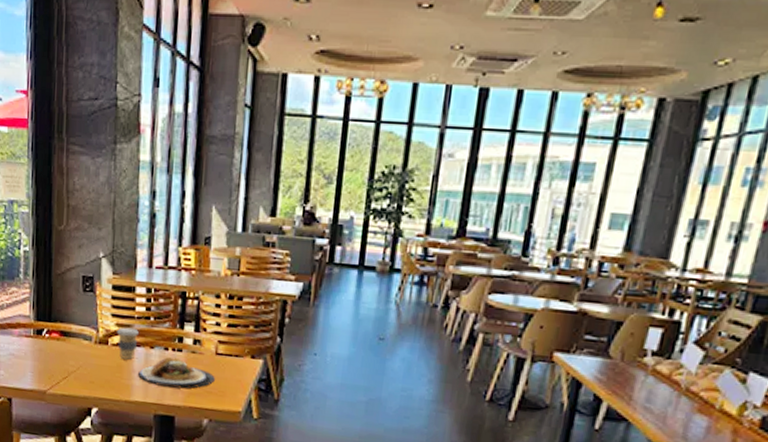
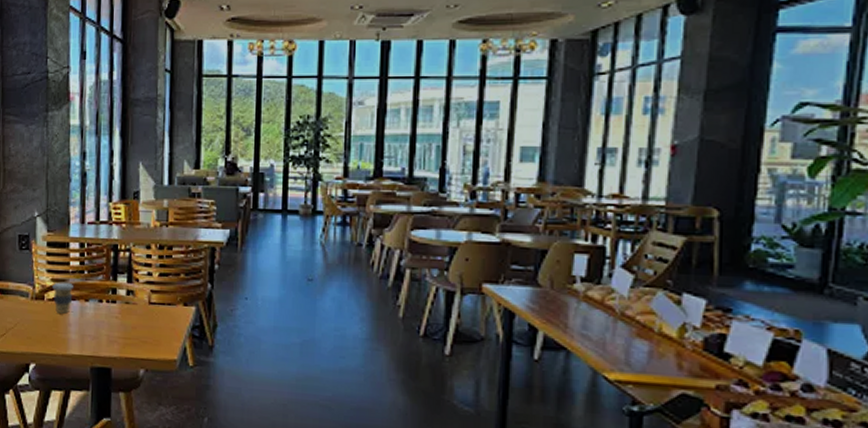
plate: present [137,357,215,389] -> none [73,309,149,340]

